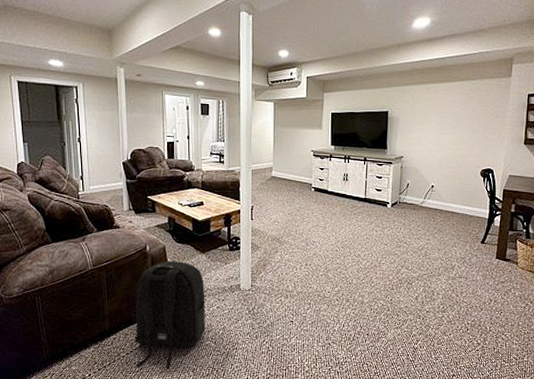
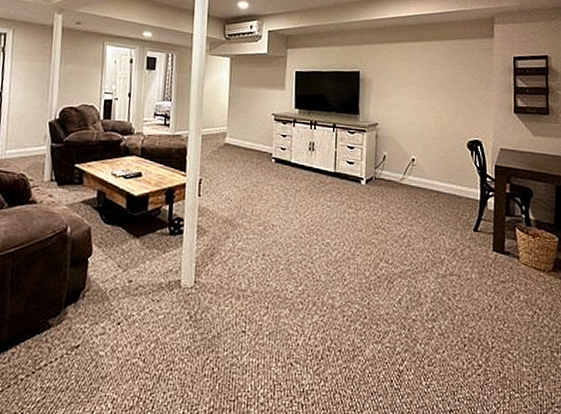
backpack: present [135,260,206,369] -> none [36,246,137,399]

